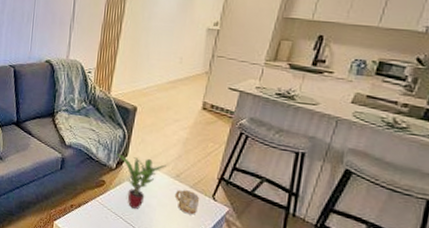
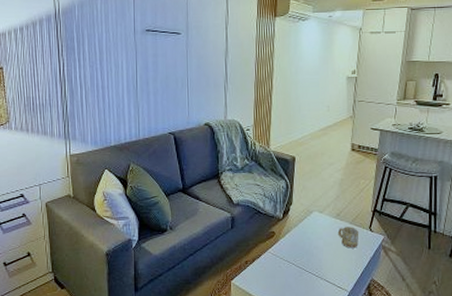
potted plant: present [114,153,166,209] -> none [280,203,327,253]

